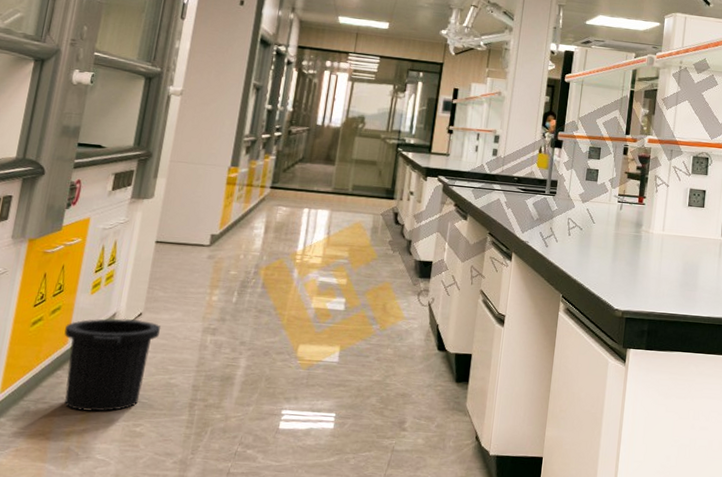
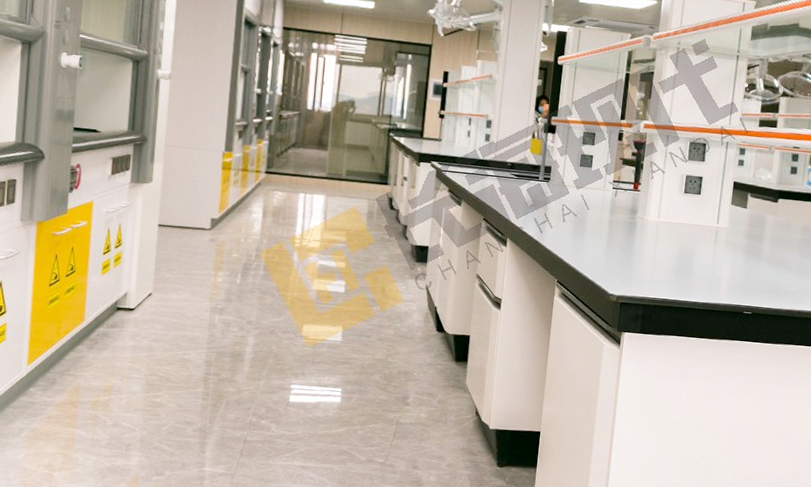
trash can: present [64,318,161,412] -> none [80,297,171,384]

